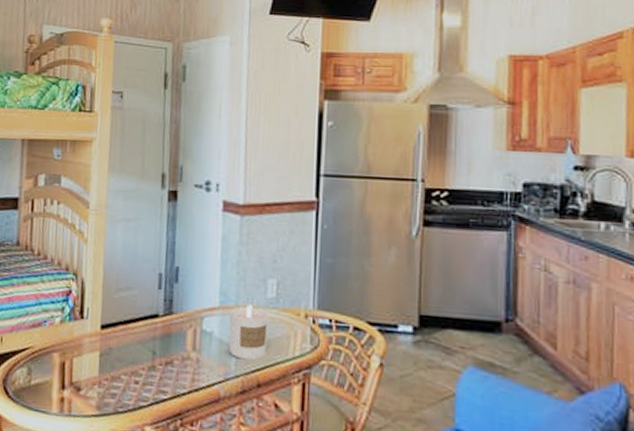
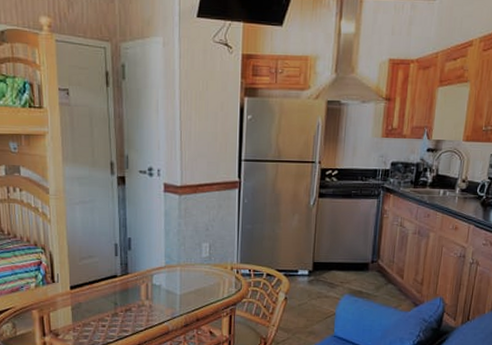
candle: present [228,305,268,360] -> none [173,263,203,303]

